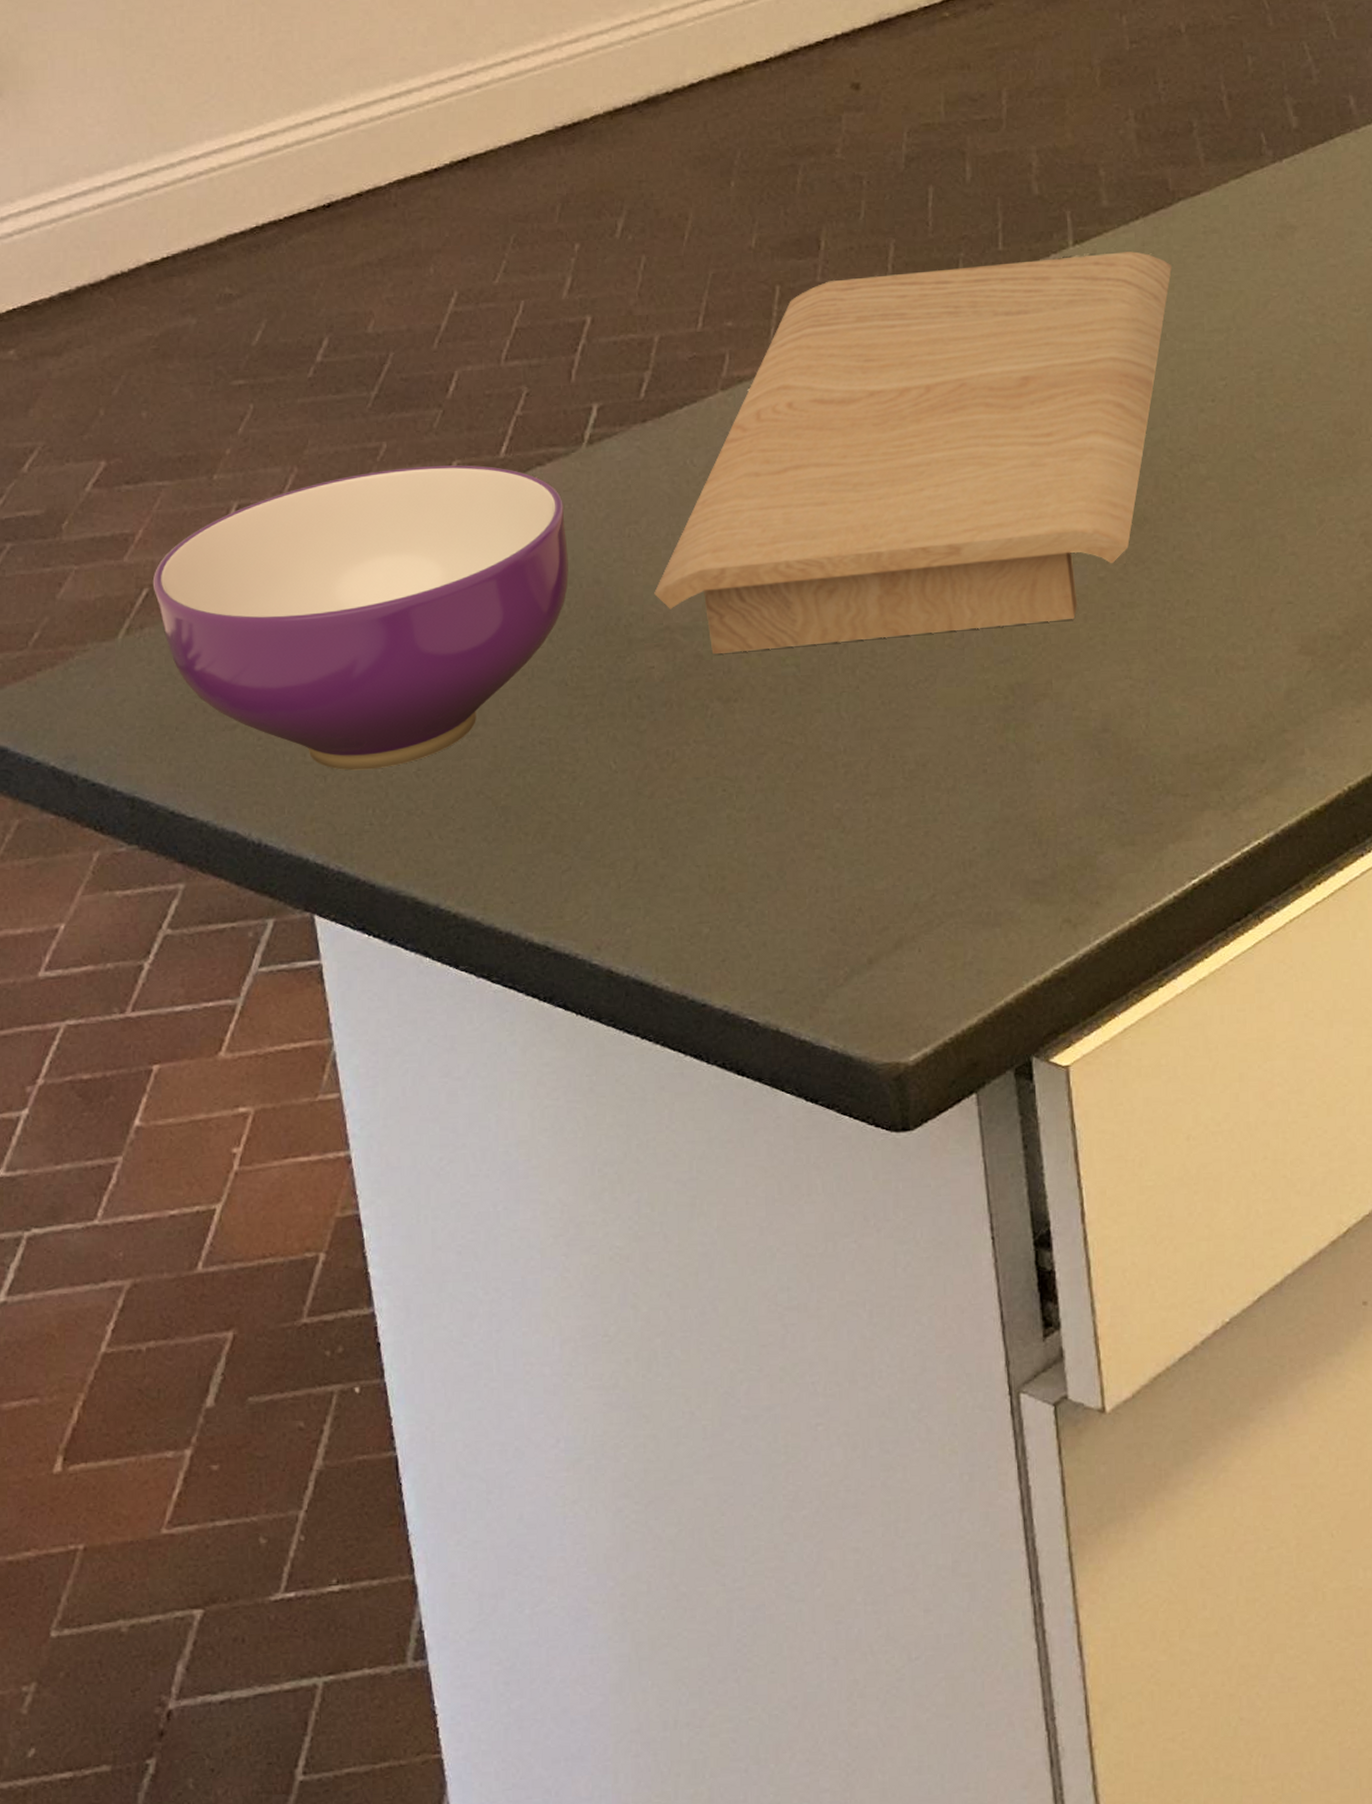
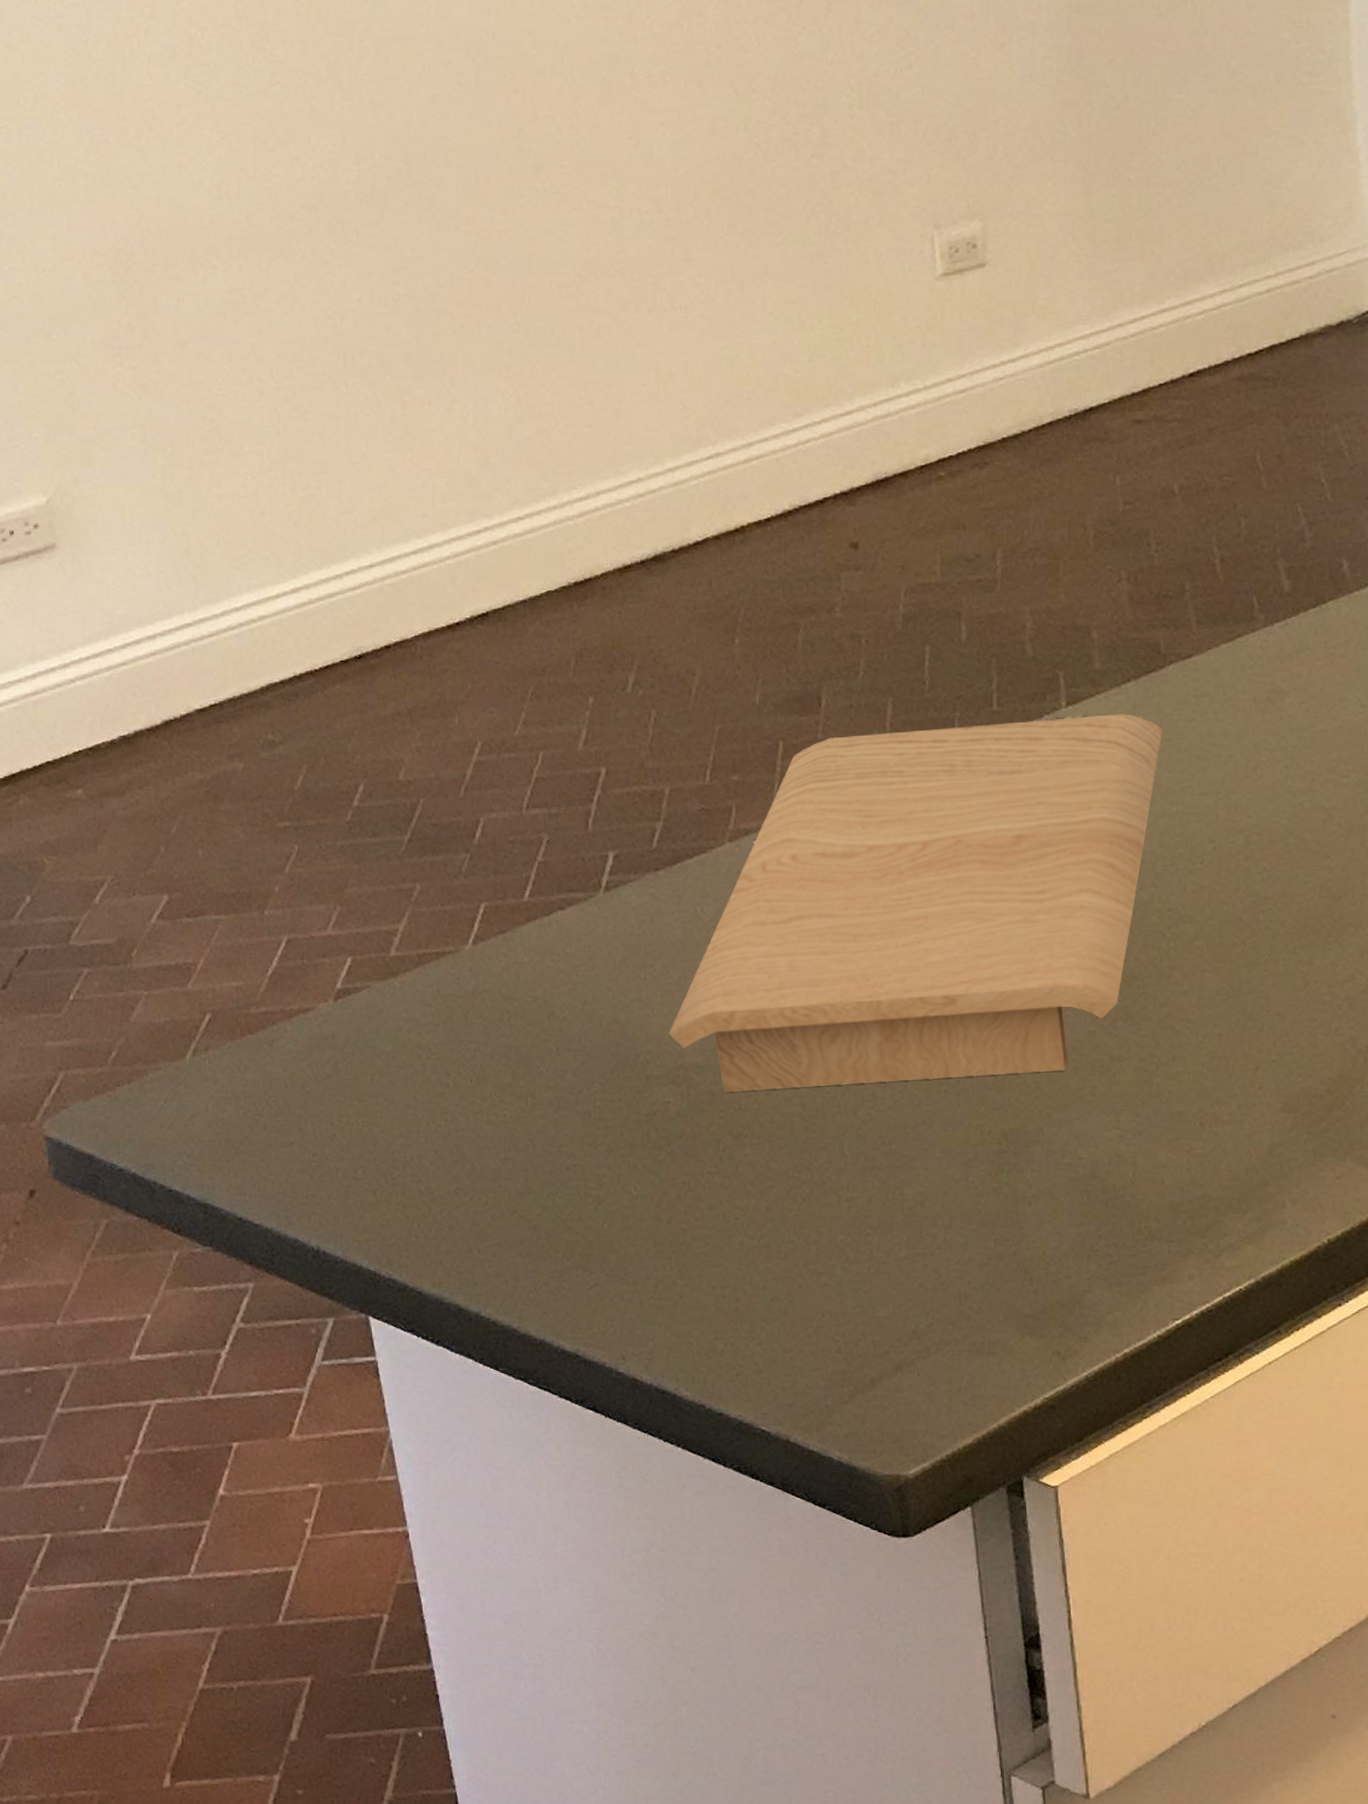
bowl: present [152,465,569,771] -> none [214,907,590,1187]

